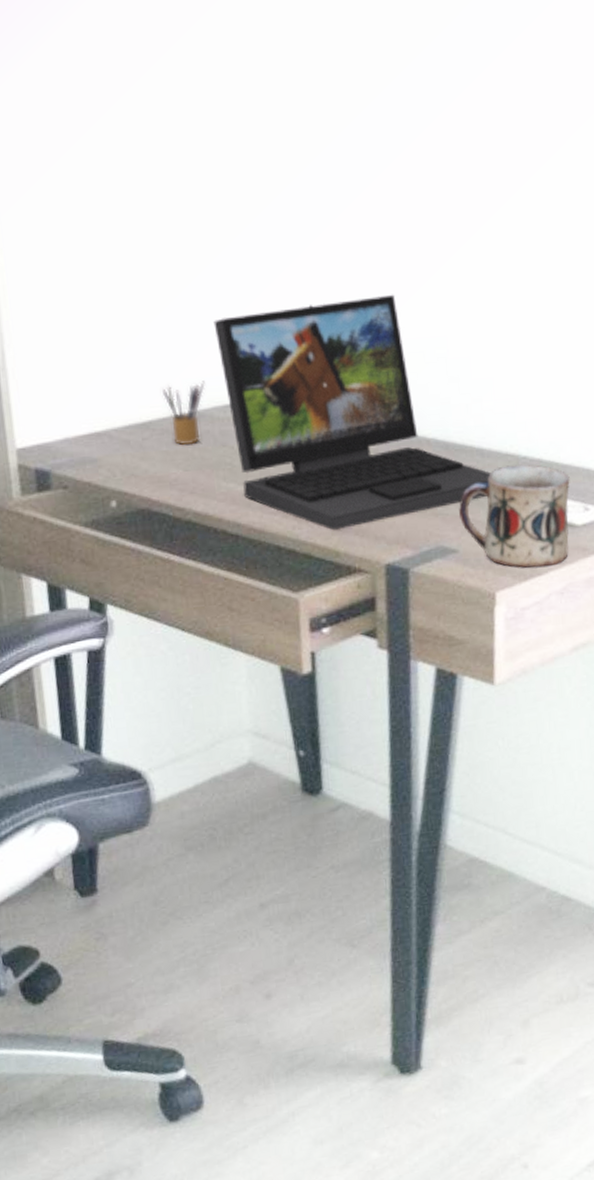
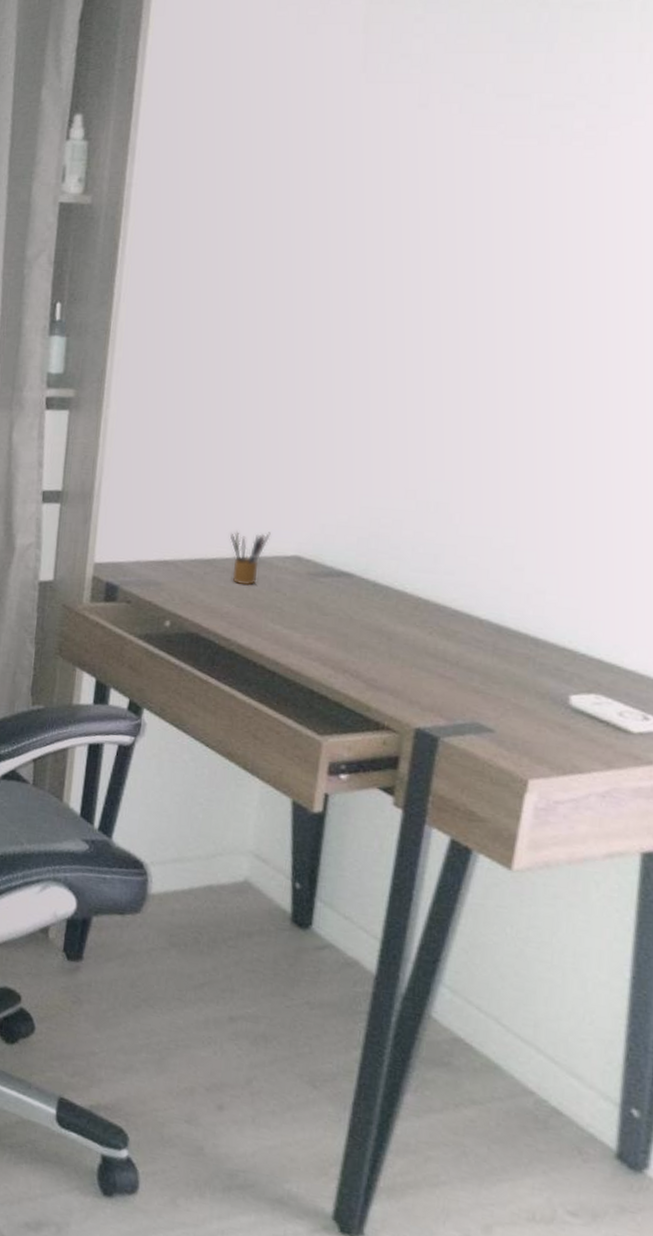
laptop: present [213,294,491,531] -> none [287,481,543,687]
mug: present [459,464,570,568] -> none [502,659,631,767]

